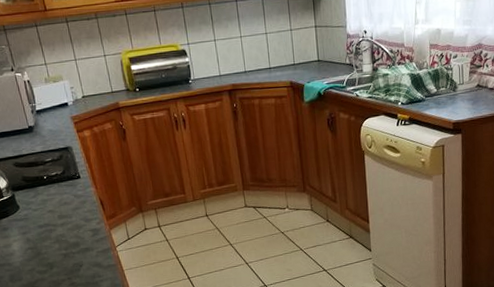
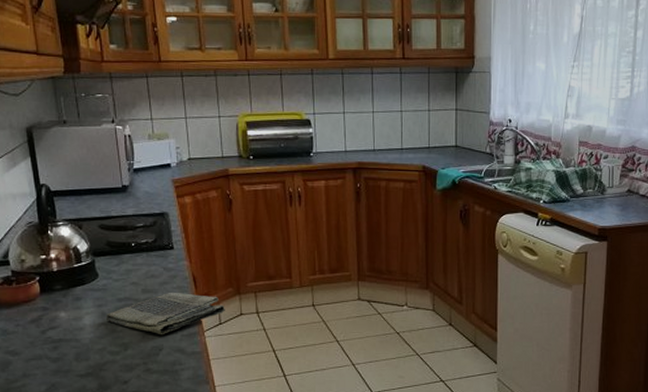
dish towel: none [30,215,132,254] -> present [105,293,225,335]

